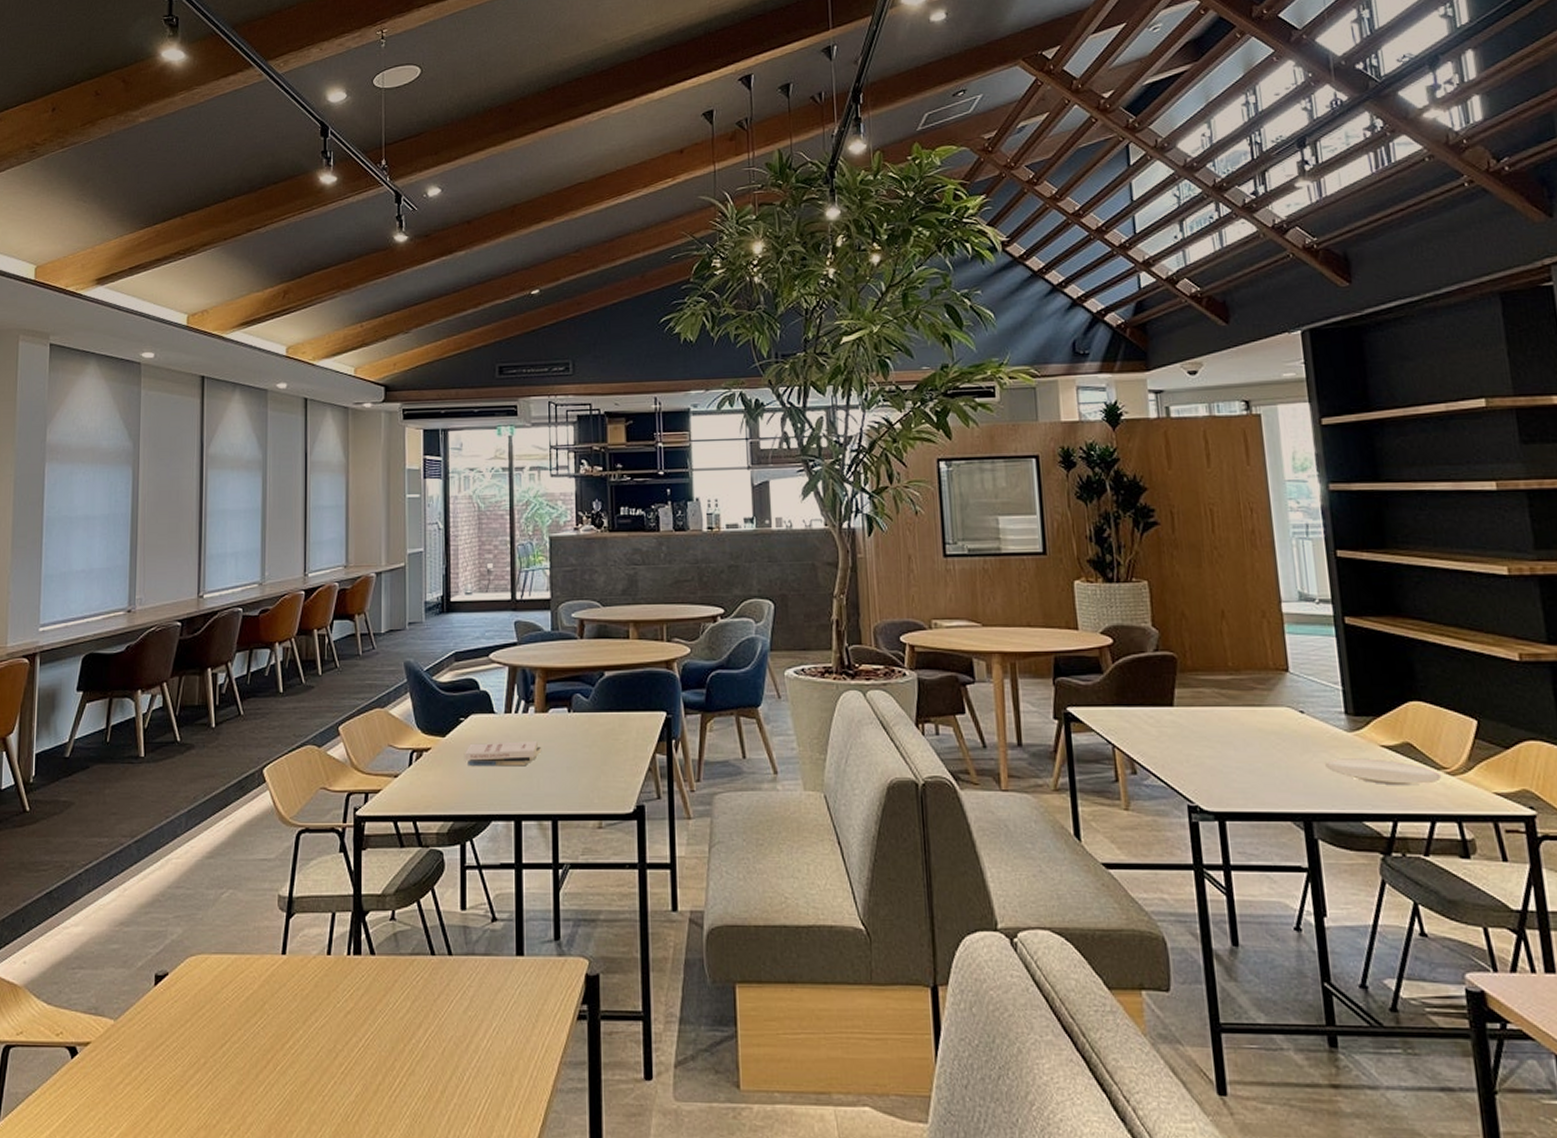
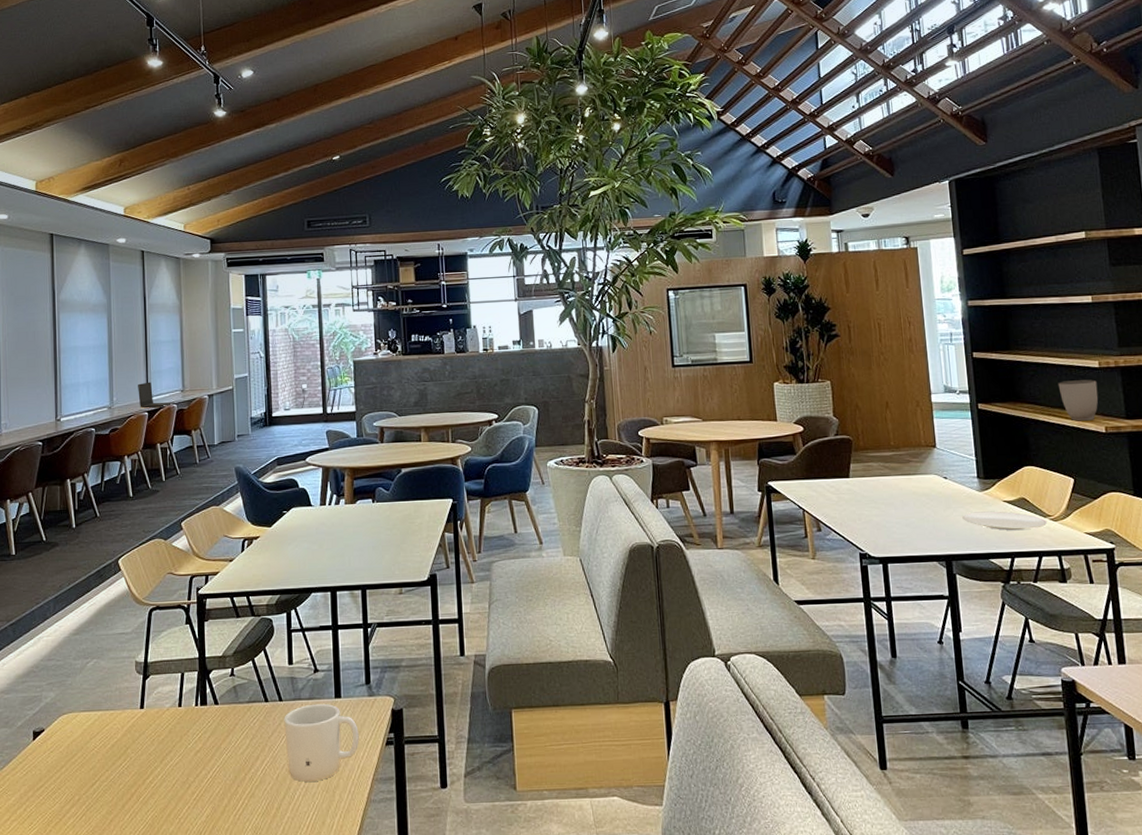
laptop: none [294,554,336,586] -> present [138,382,175,408]
mug: none [453,961,545,1061] -> present [284,703,359,783]
books: present [463,741,542,767] -> none [287,527,352,549]
ceramic pot: none [1452,590,1509,645] -> present [1058,379,1099,421]

